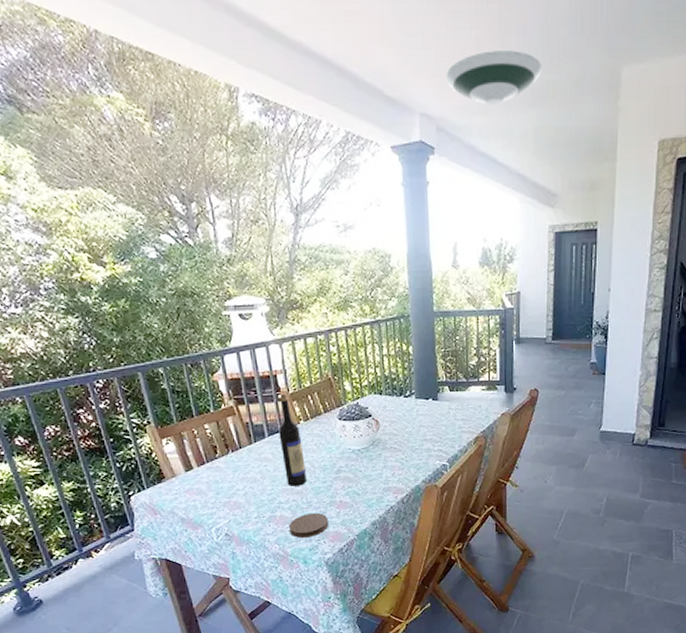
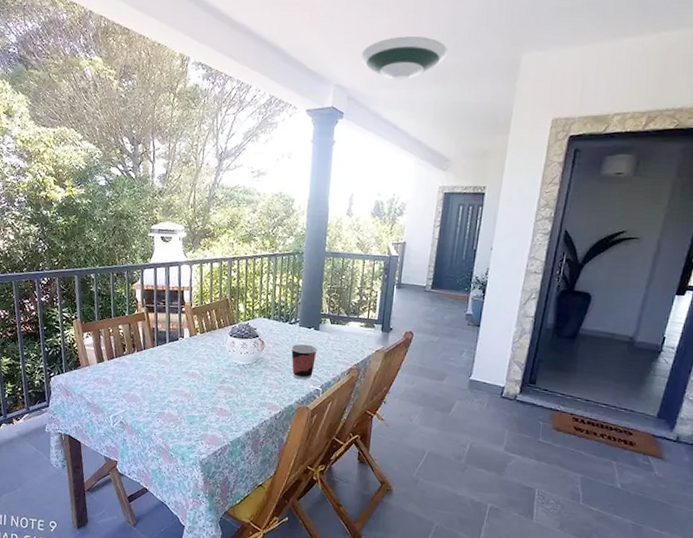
wine bottle: present [278,393,308,486] -> none [177,307,196,389]
coaster: present [288,512,329,538] -> none [173,415,208,437]
cup: none [409,417,439,456] -> present [290,343,318,379]

